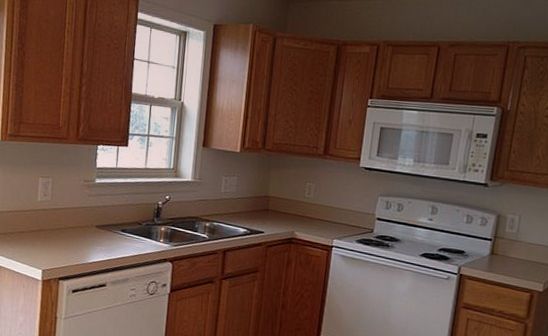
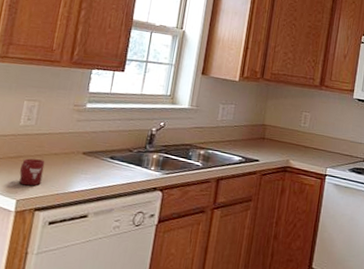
cup: none [42,232,64,258] -> present [19,158,45,186]

